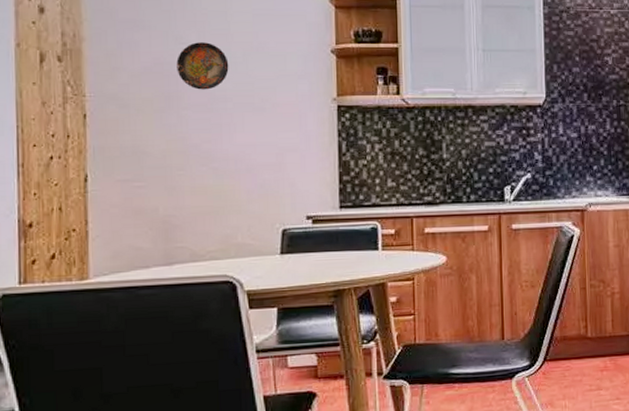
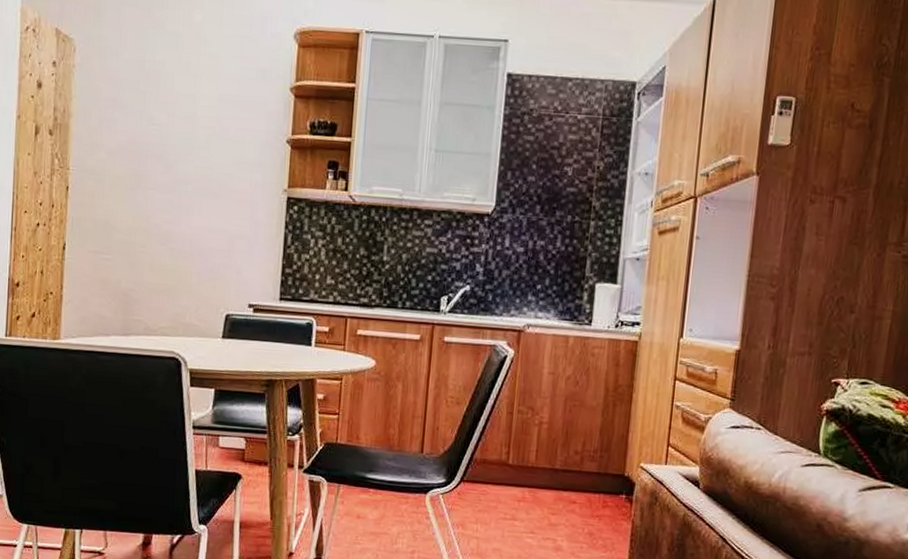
decorative plate: present [176,42,229,90] -> none [147,124,193,172]

